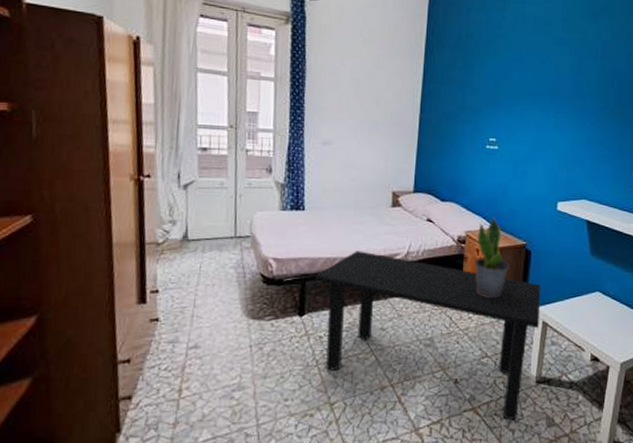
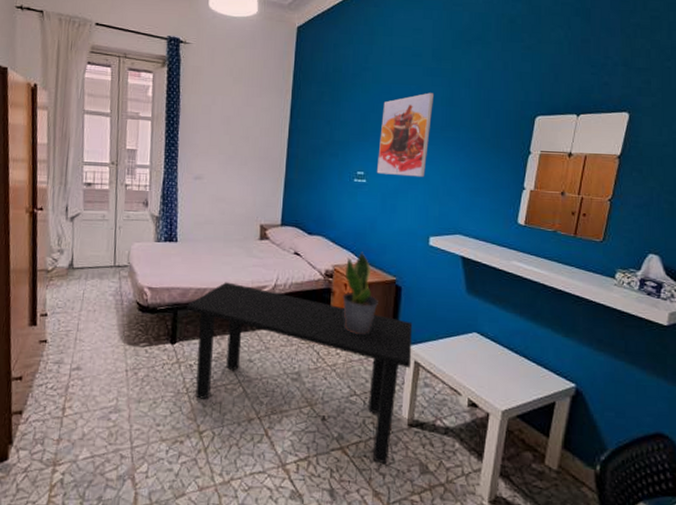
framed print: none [508,61,563,144] -> present [376,92,433,177]

